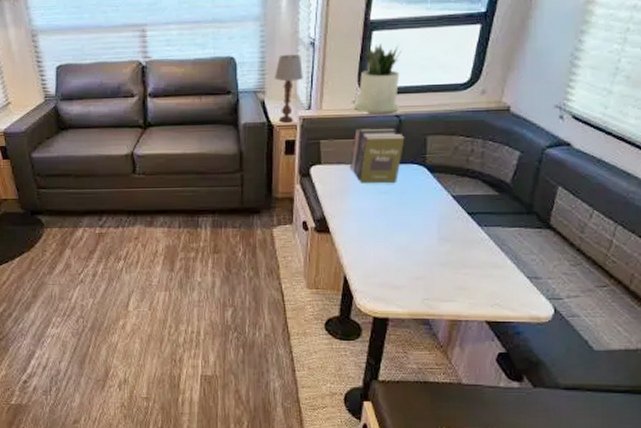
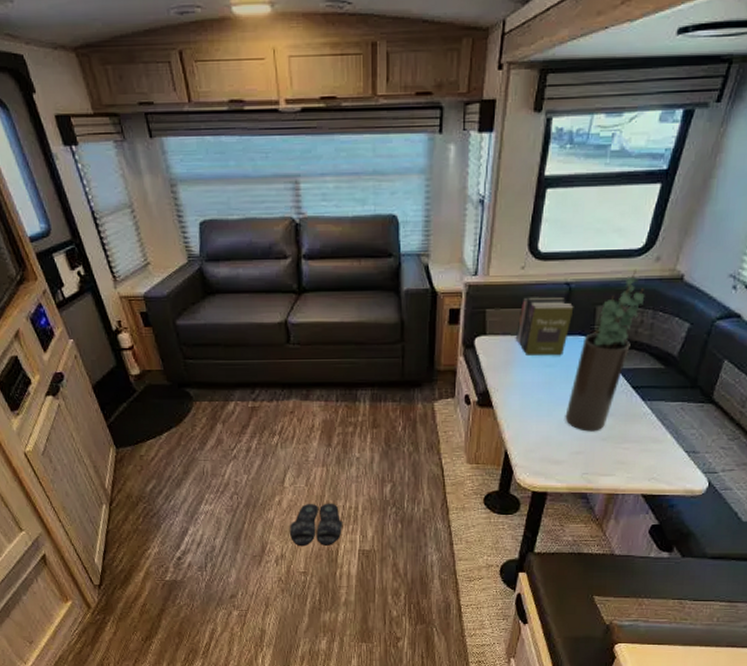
slippers: none [133,327,185,370] -> present [290,503,343,546]
table lamp: present [274,54,303,123] -> none [439,212,470,290]
planter: present [354,43,401,114] -> none [523,203,576,281]
vase: none [402,101,474,257] -> present [565,269,645,432]

